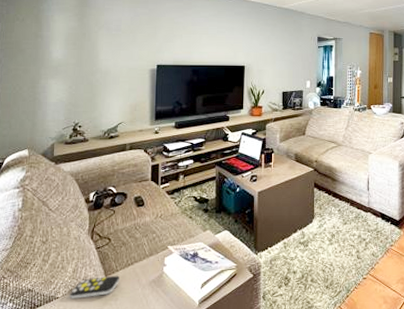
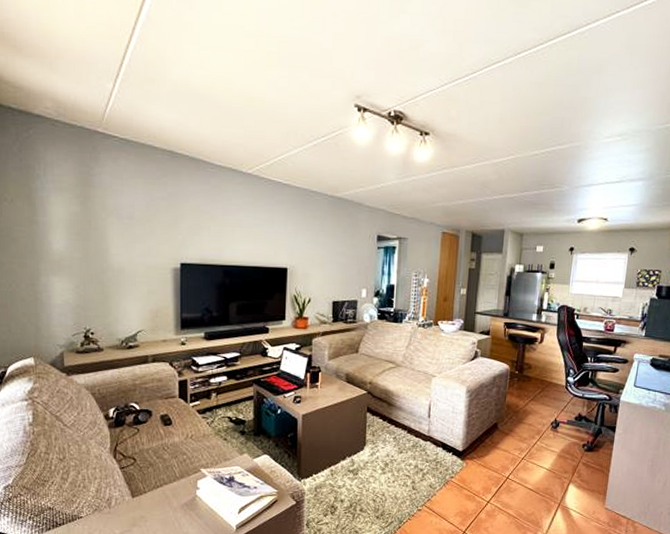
remote control: present [69,275,119,299] -> none [94,497,148,519]

